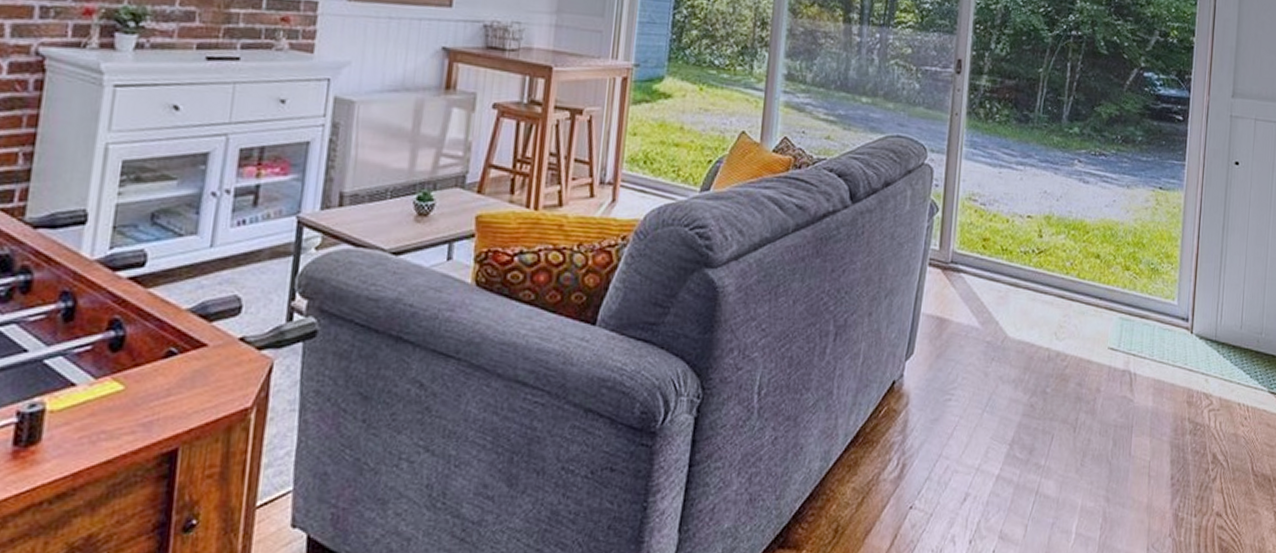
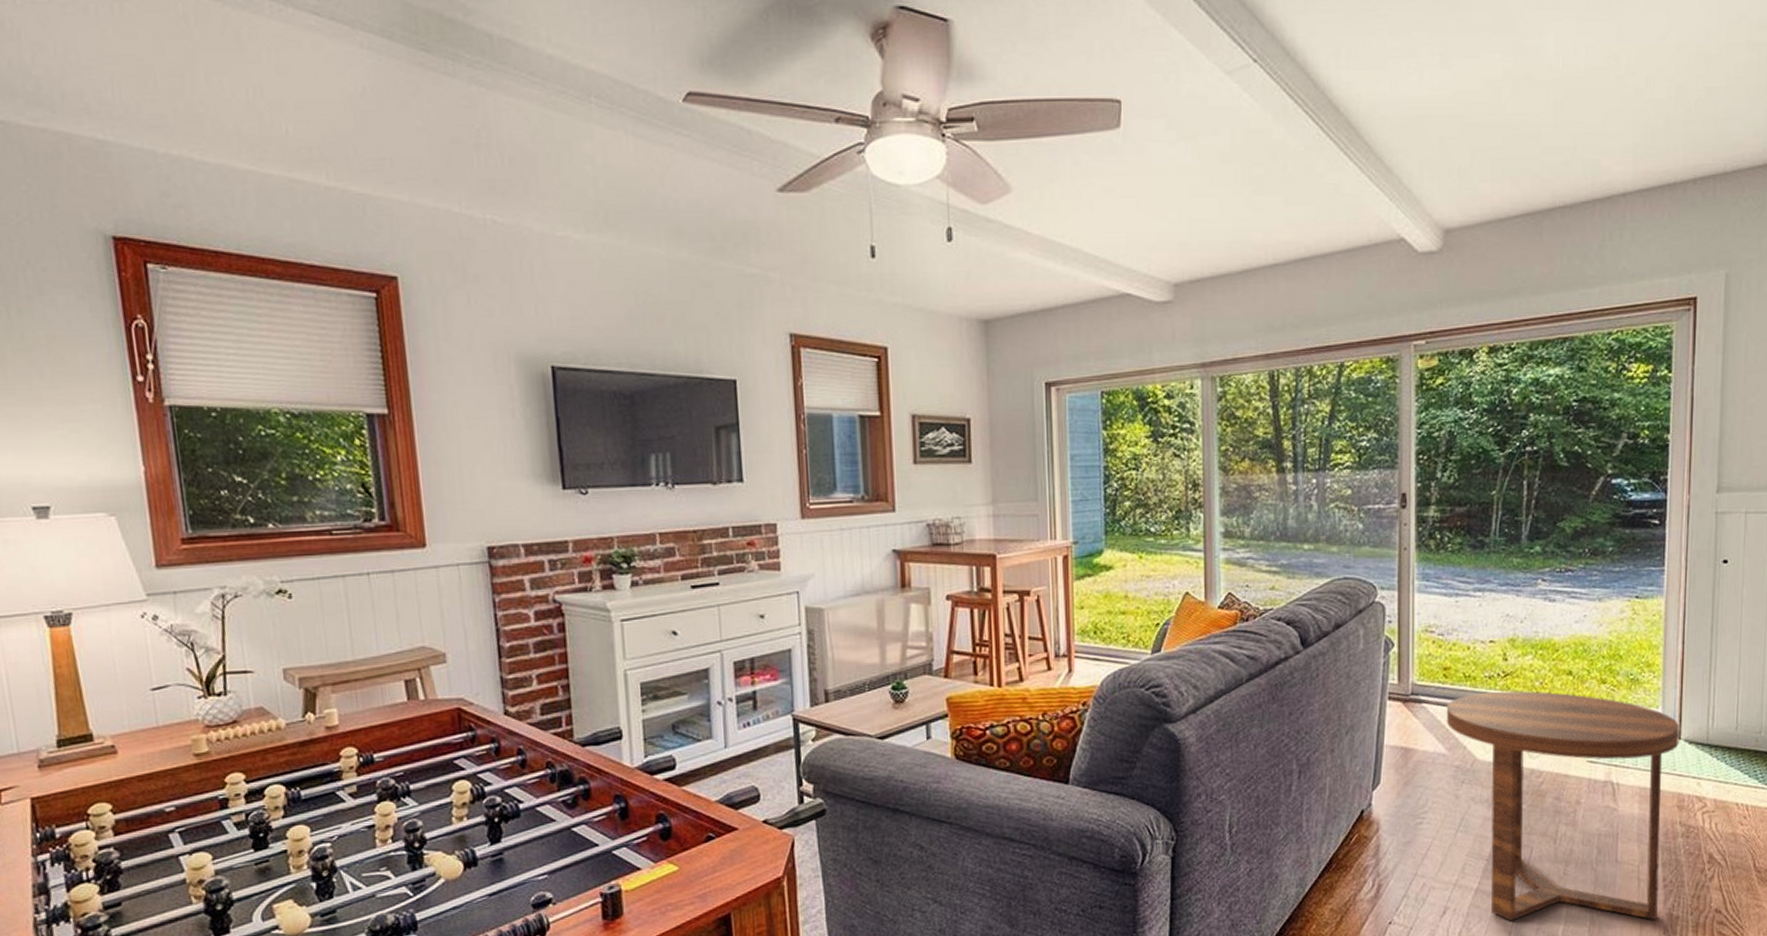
side table: none [981,268,1192,521] -> present [1446,691,1680,921]

